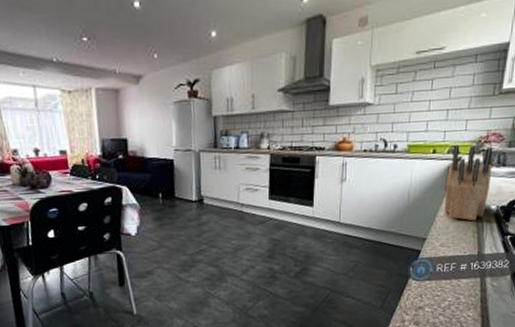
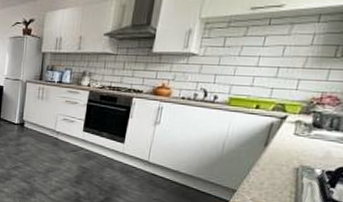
knife block: present [444,145,493,221] -> none [260,104,326,182]

